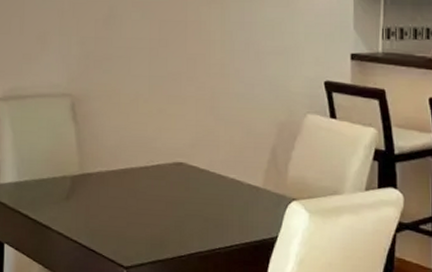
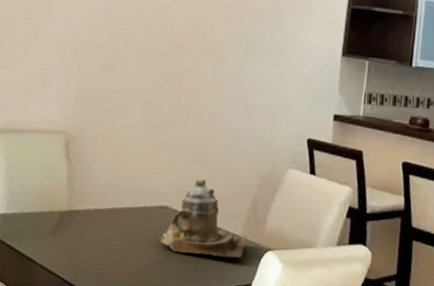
teapot: none [177,132,270,212] -> present [160,179,248,258]

